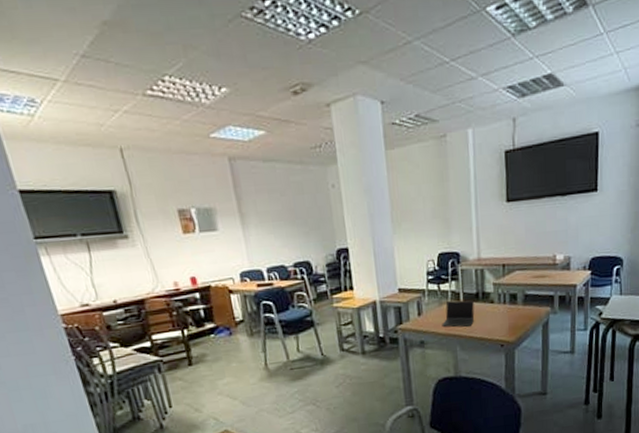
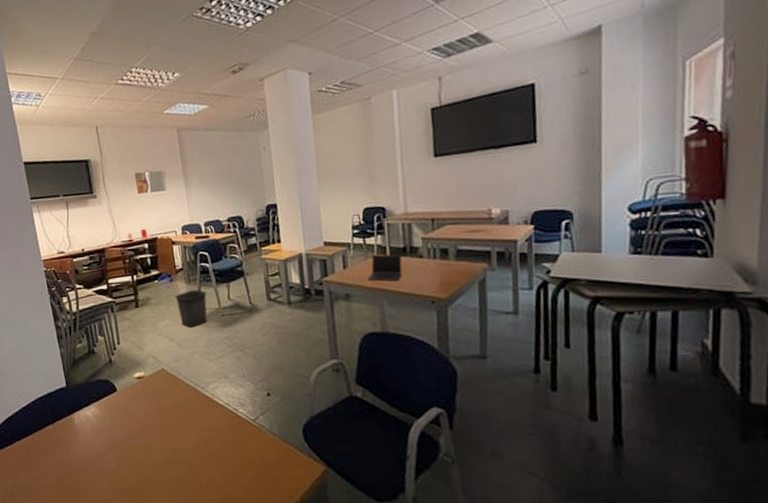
waste bin: none [236,343,275,384] -> present [175,290,207,327]

